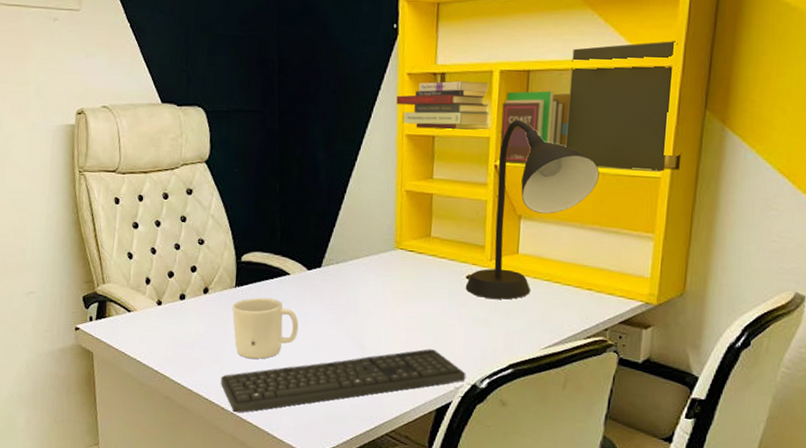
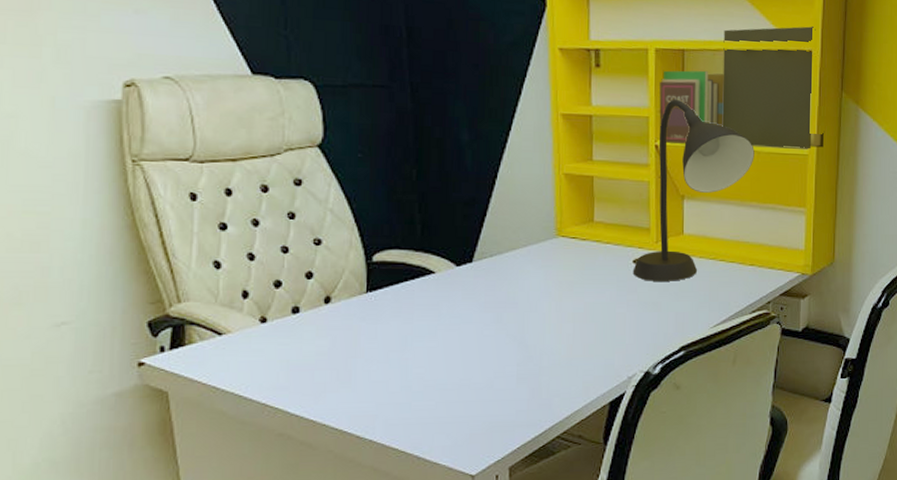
computer keyboard: present [220,349,466,413] -> none [352,340,639,440]
mug: present [232,297,299,359] -> none [364,302,449,374]
books: present [396,80,490,129] -> none [548,58,647,109]

